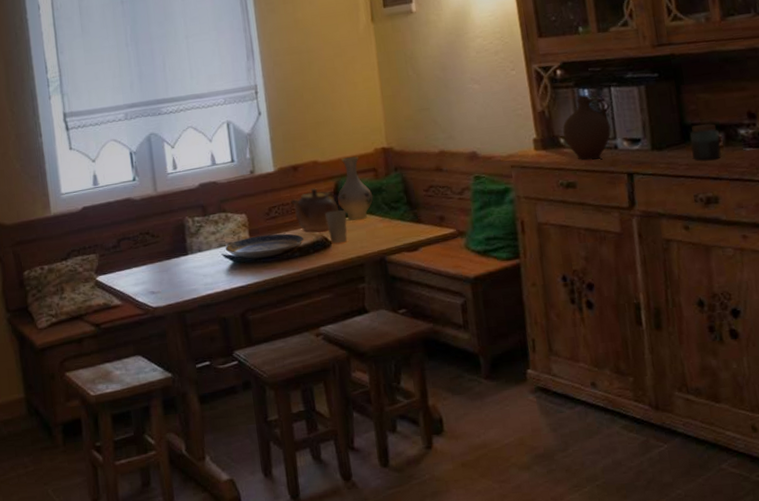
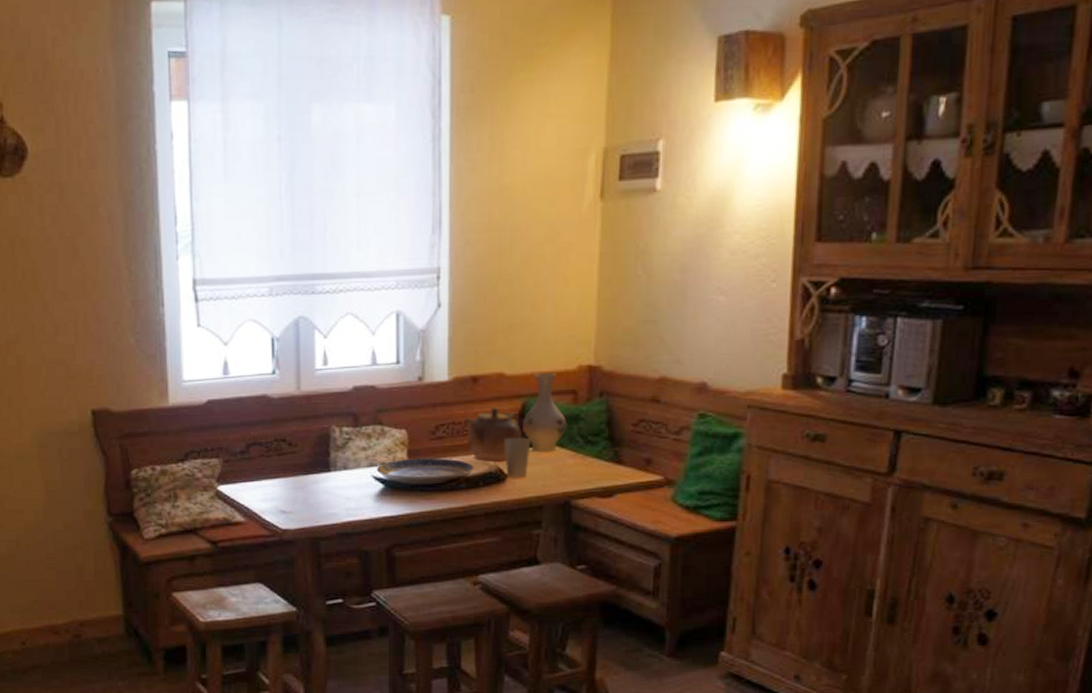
ceramic jug: present [562,95,611,161] -> none [822,324,886,410]
peanut butter: present [690,124,722,162] -> none [983,379,1025,427]

